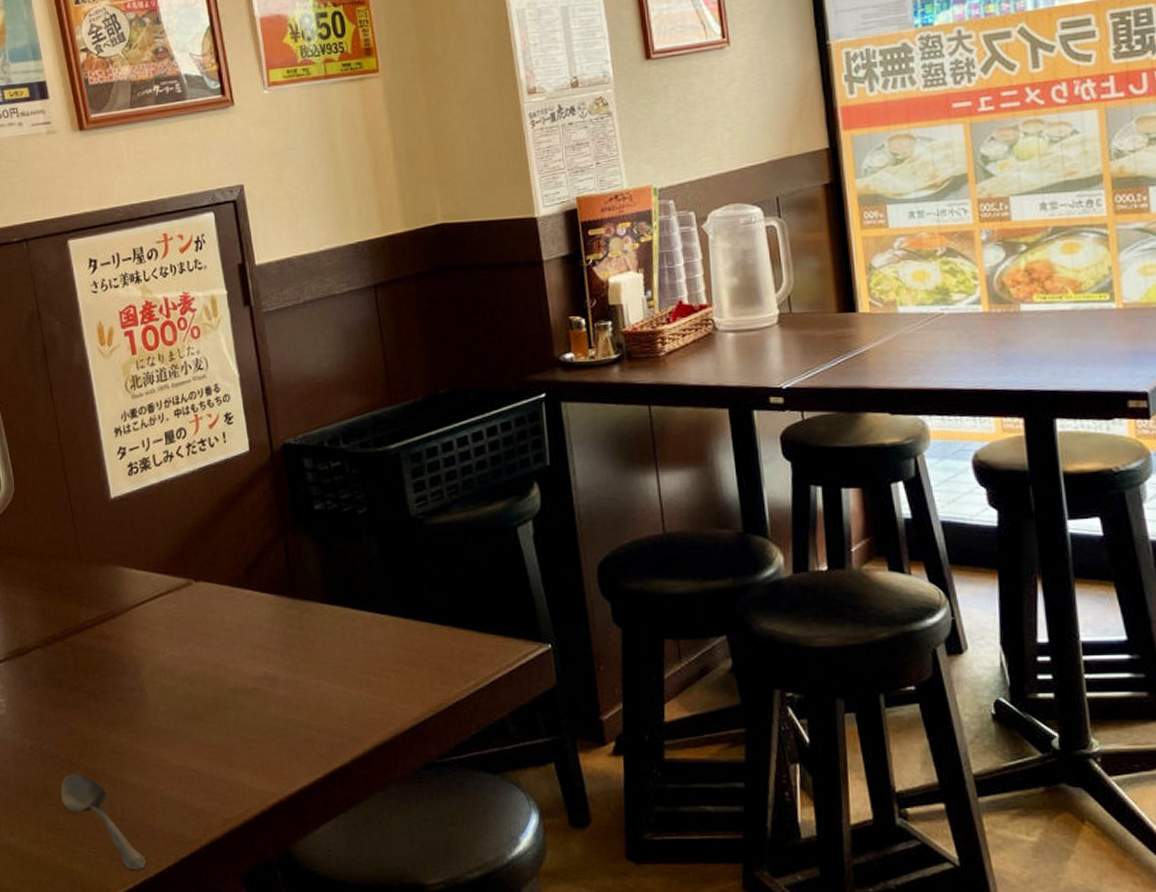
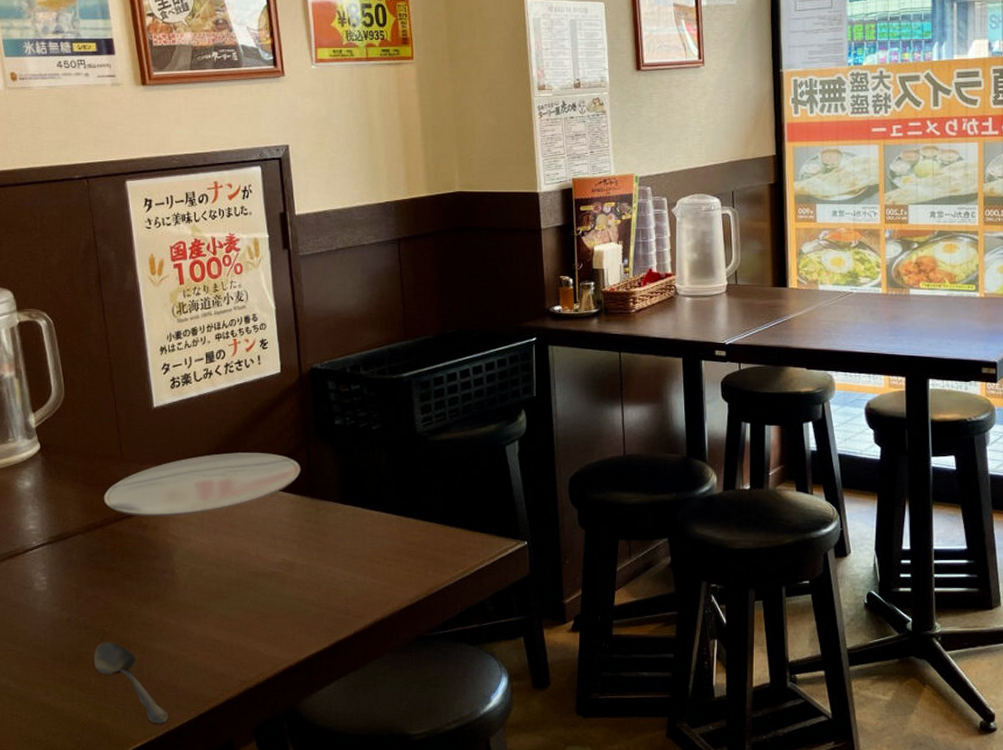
plate: none [62,547,279,626] -> present [103,453,301,517]

